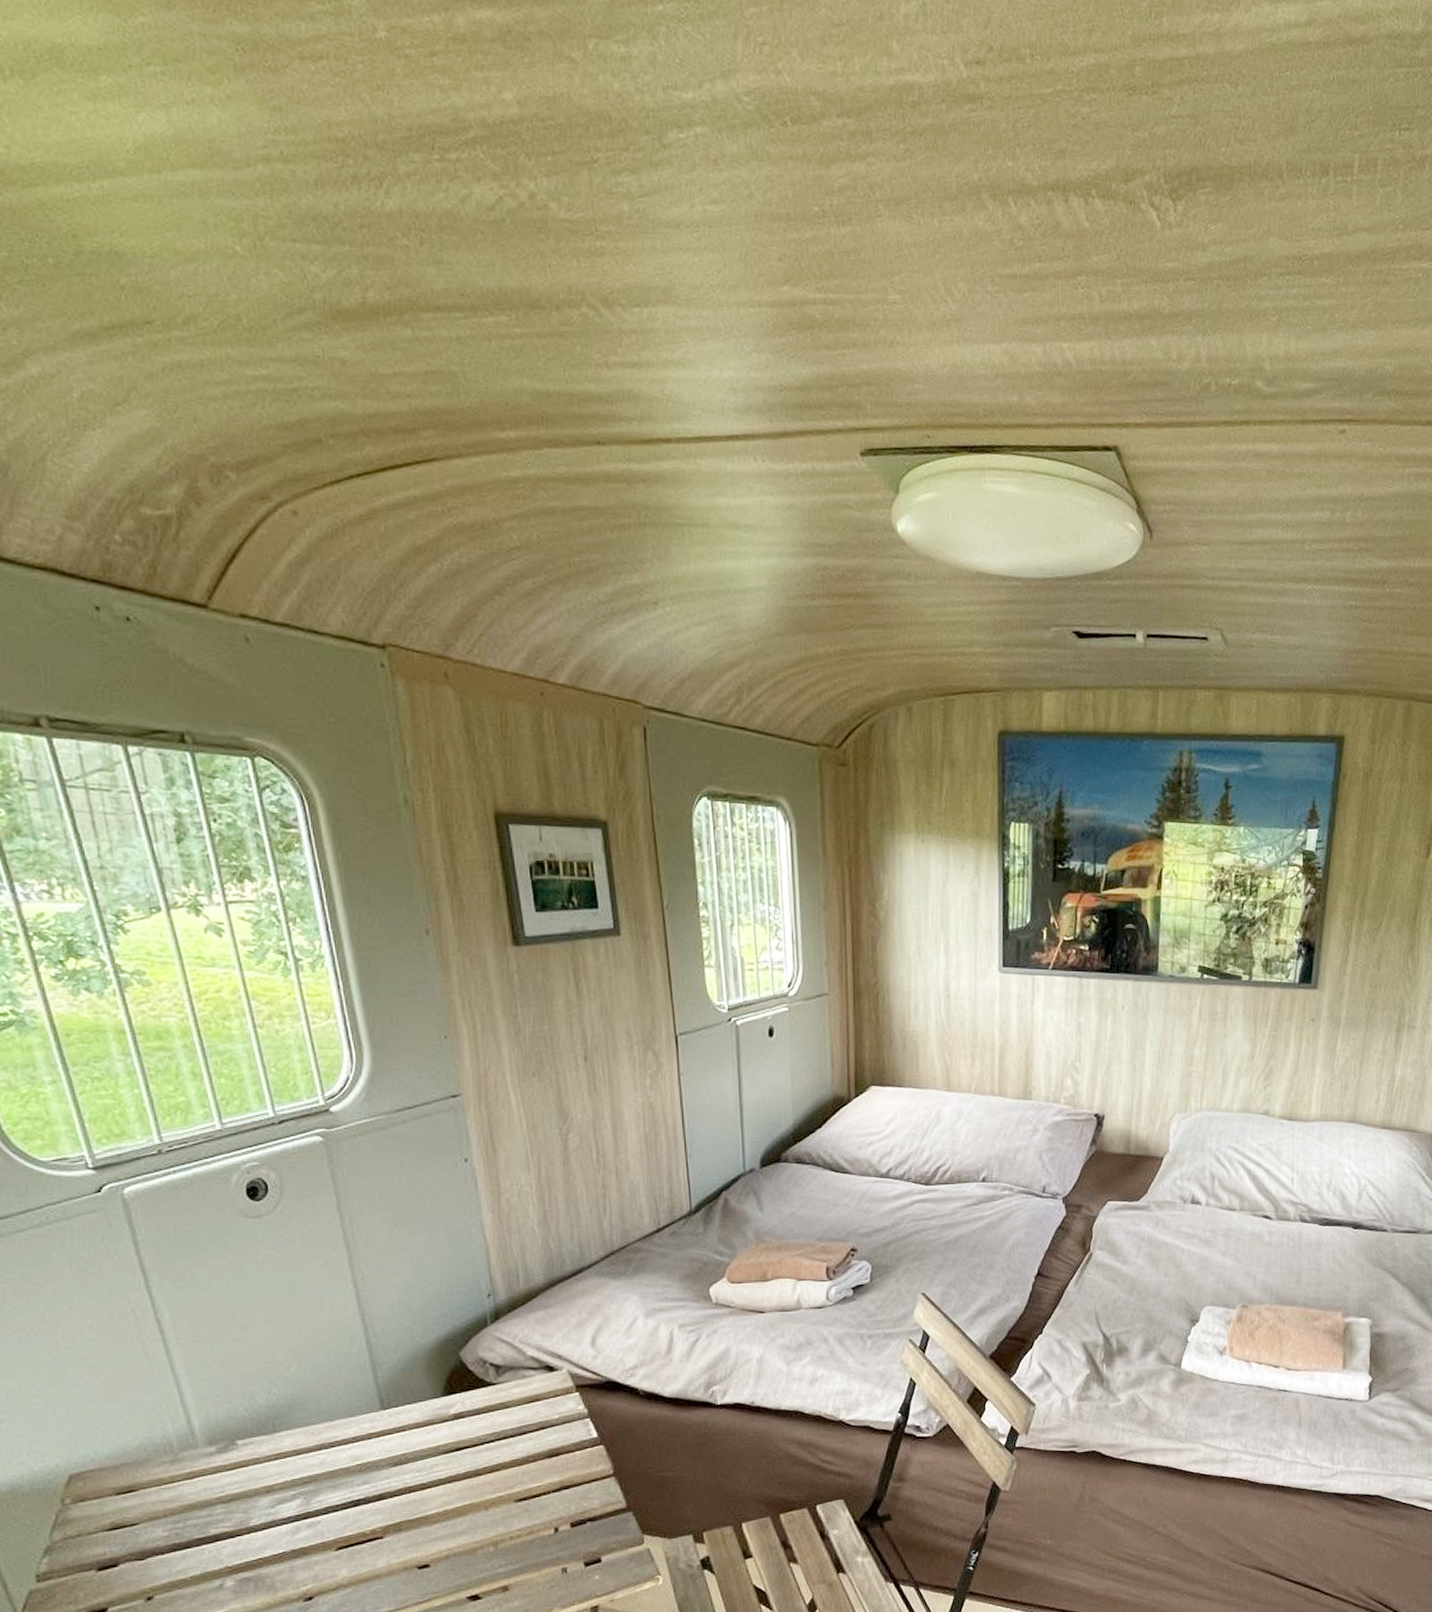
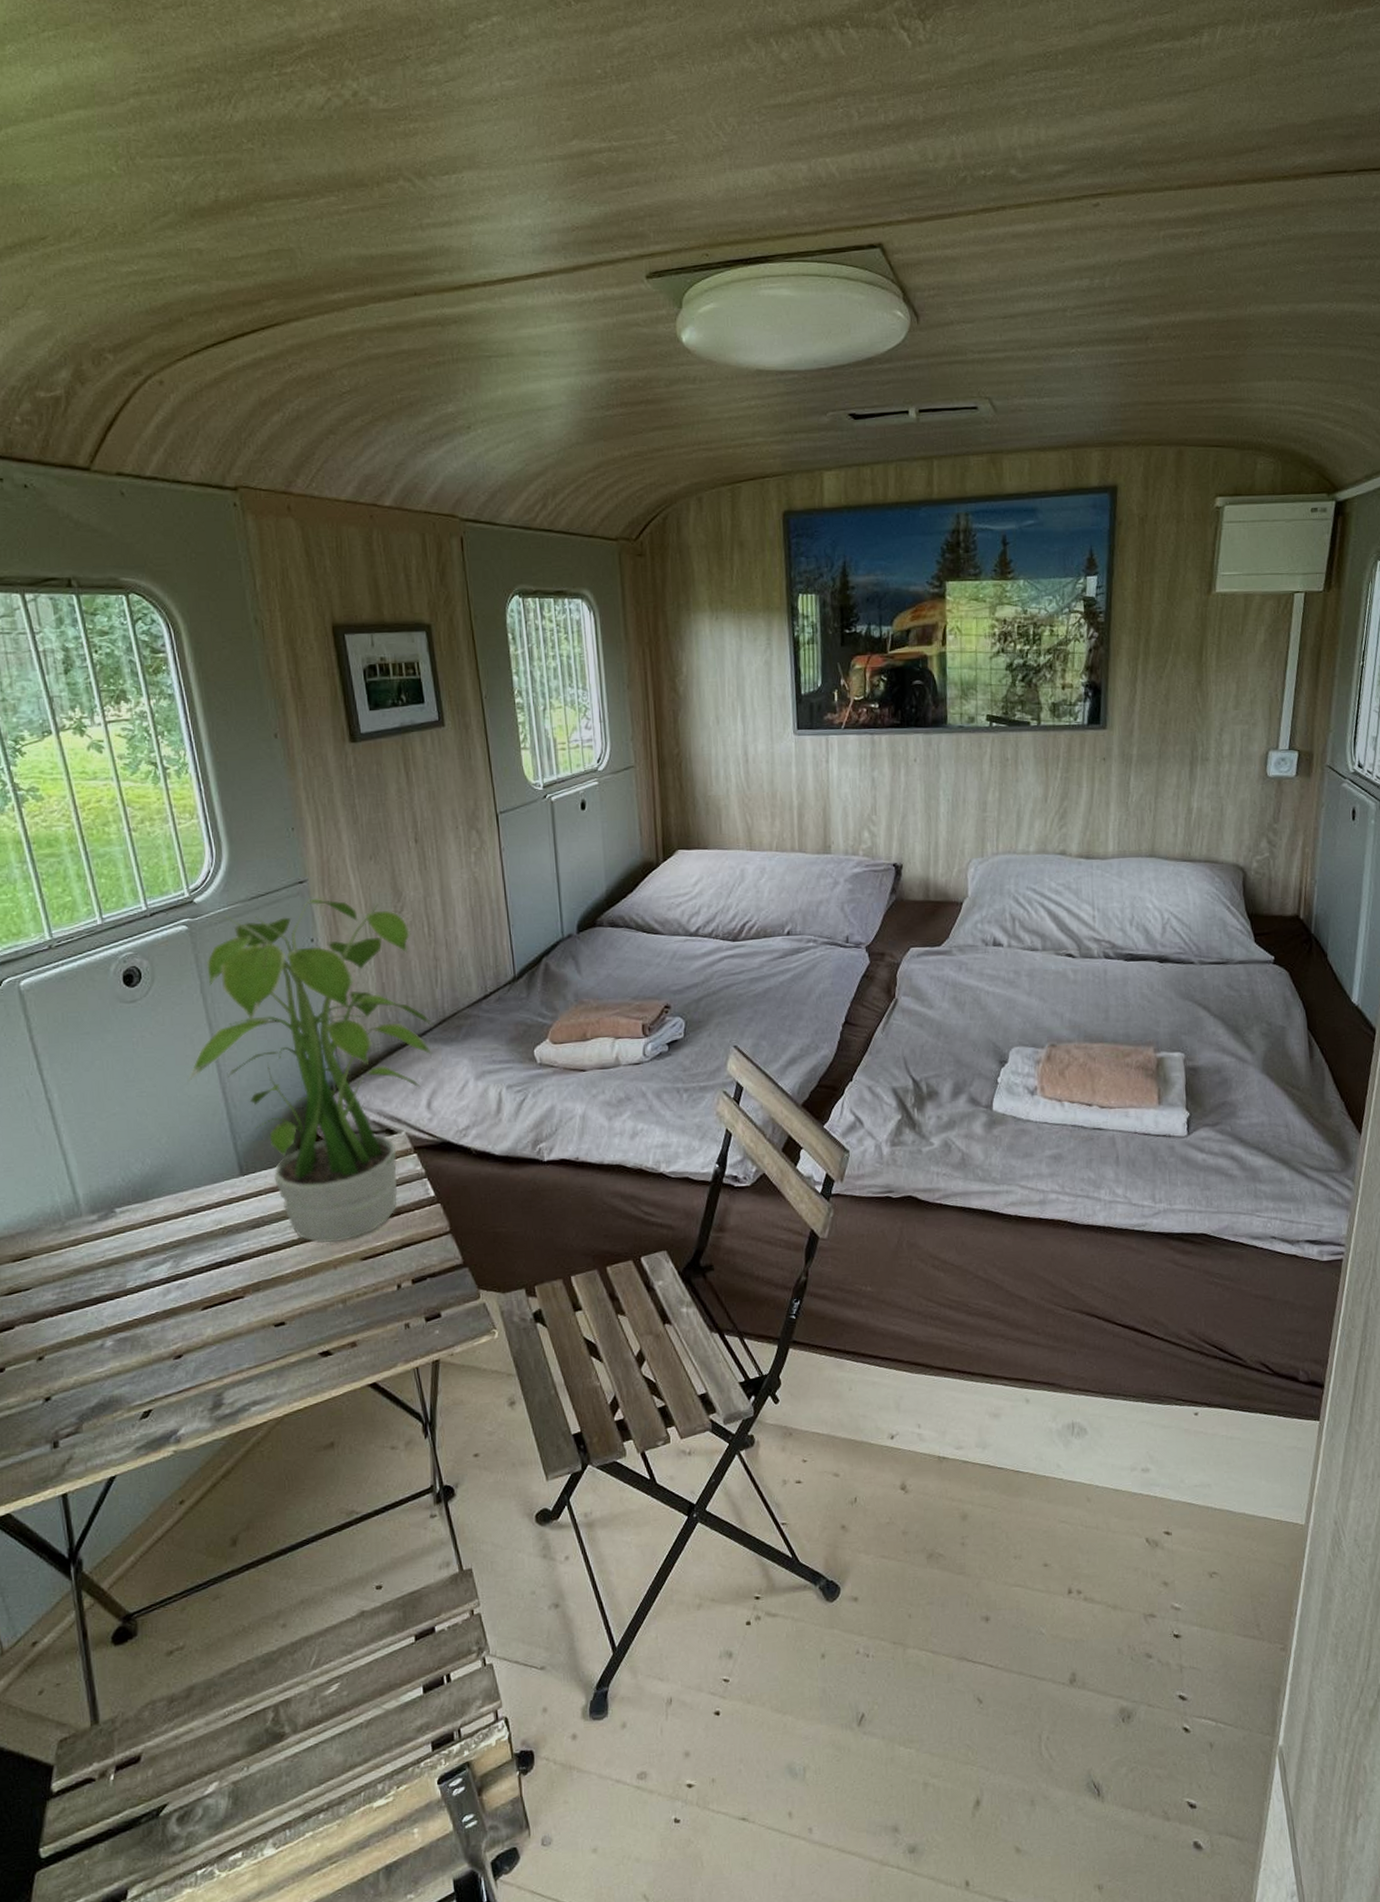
potted plant: none [320,1114,600,1483] -> present [187,898,433,1243]

